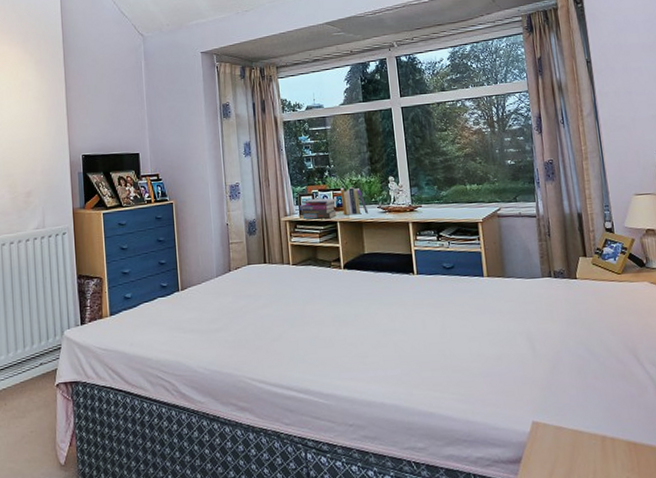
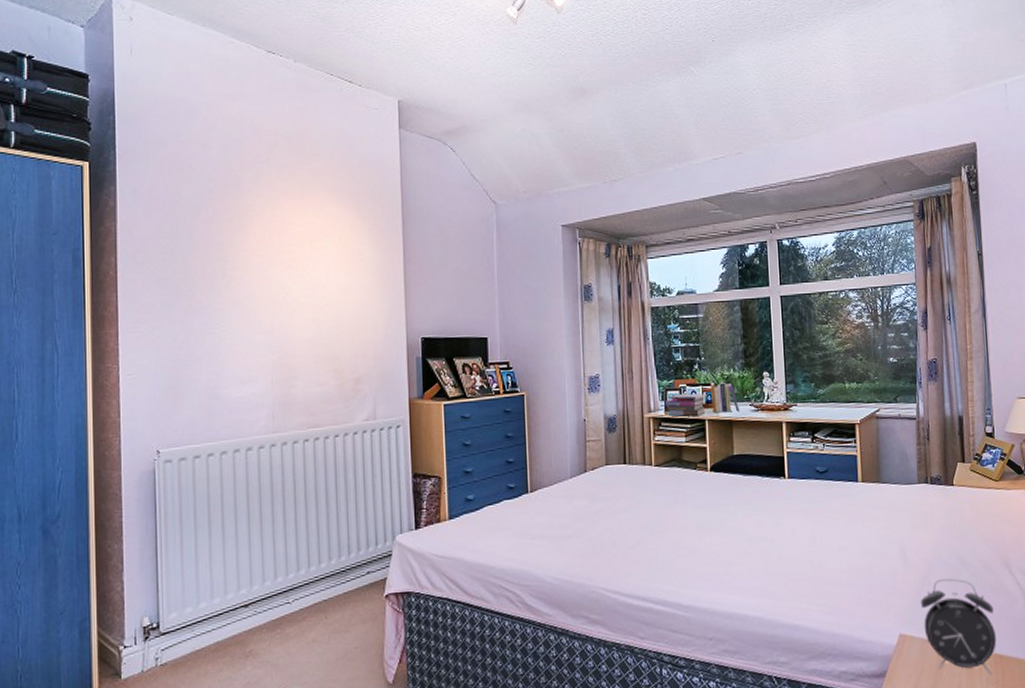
alarm clock: none [550,367,630,463] -> present [920,578,997,676]

